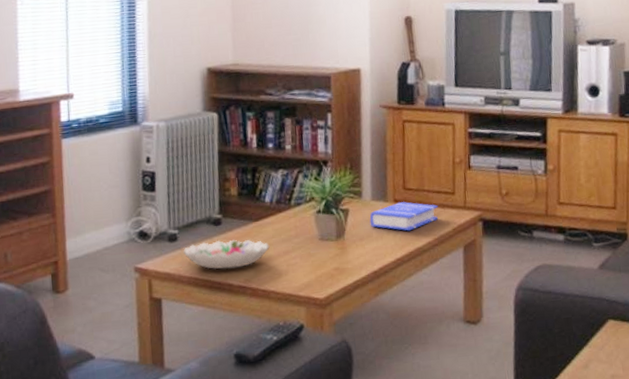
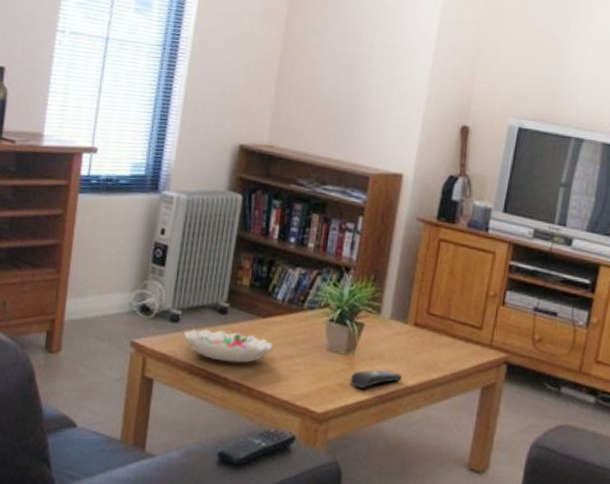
remote control: none [344,246,392,269] -> present [349,369,403,389]
book: present [369,202,438,231] -> none [384,327,461,360]

